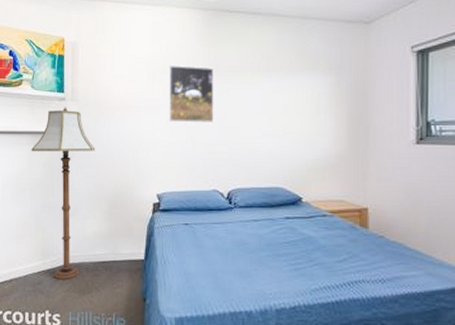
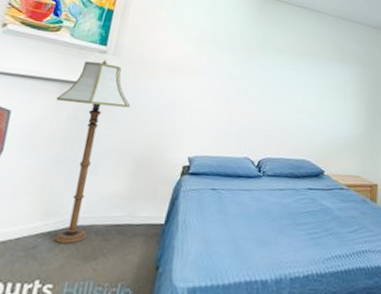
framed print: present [169,65,214,123] -> none [212,37,260,94]

